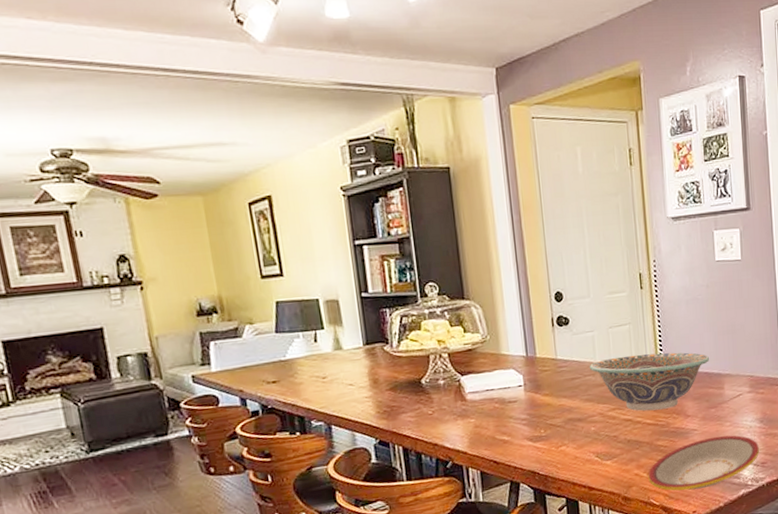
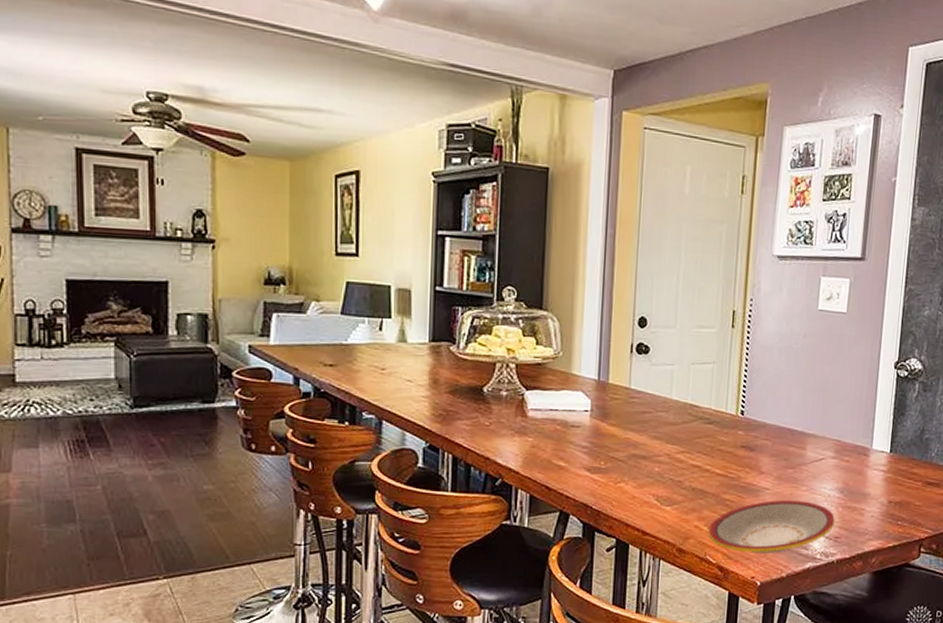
decorative bowl: present [589,352,709,411] -> none [663,396,795,461]

